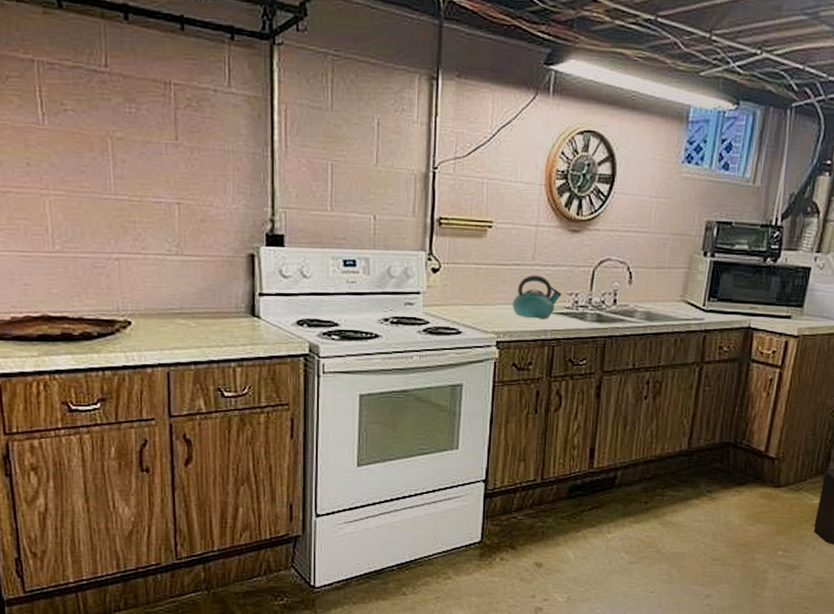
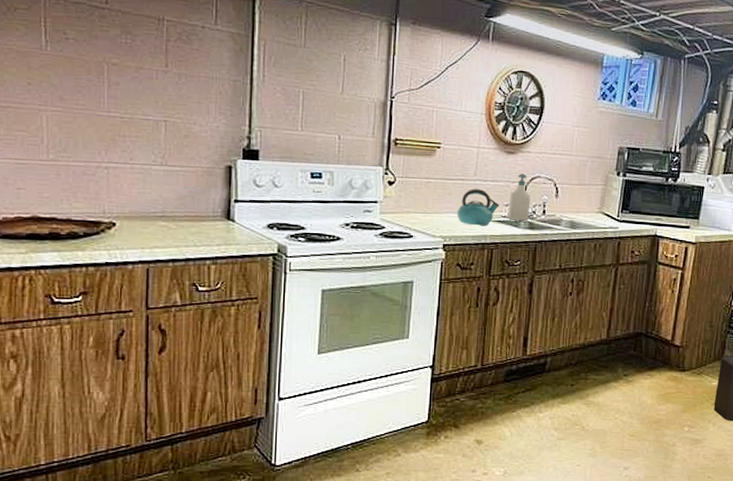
soap bottle: none [571,255,599,312] -> present [507,173,531,221]

